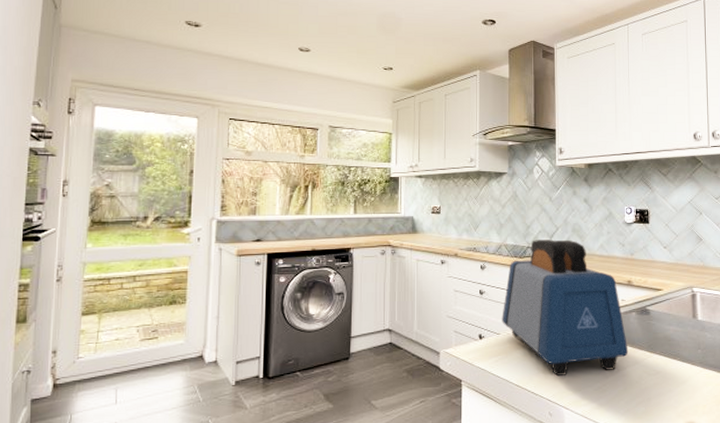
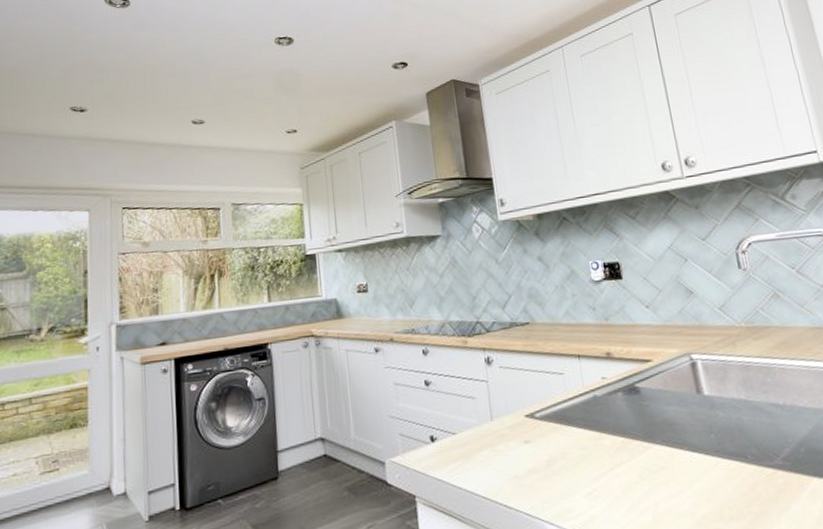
toaster: present [502,239,629,376] -> none [455,309,621,482]

